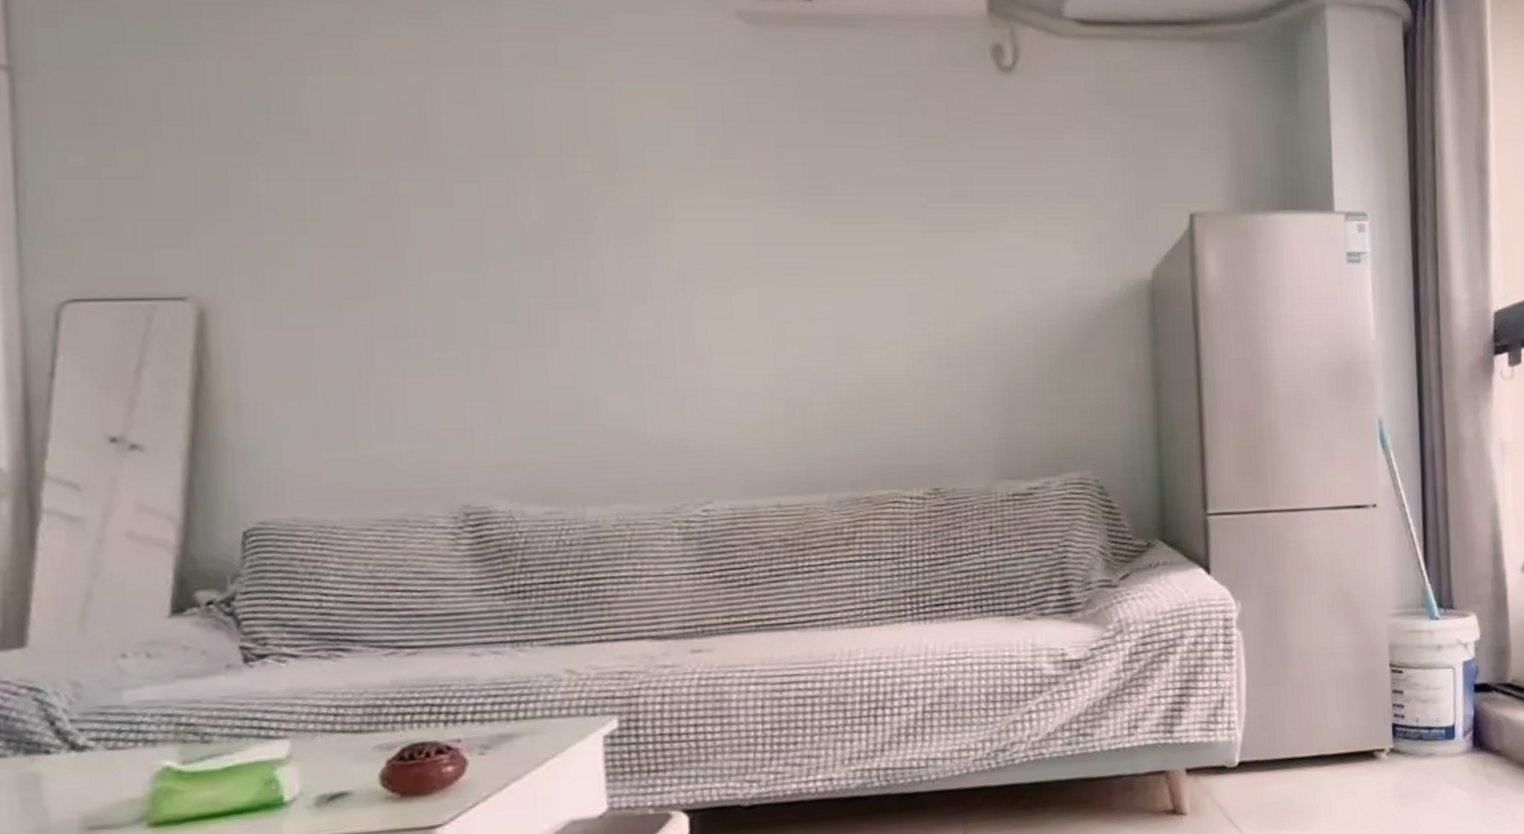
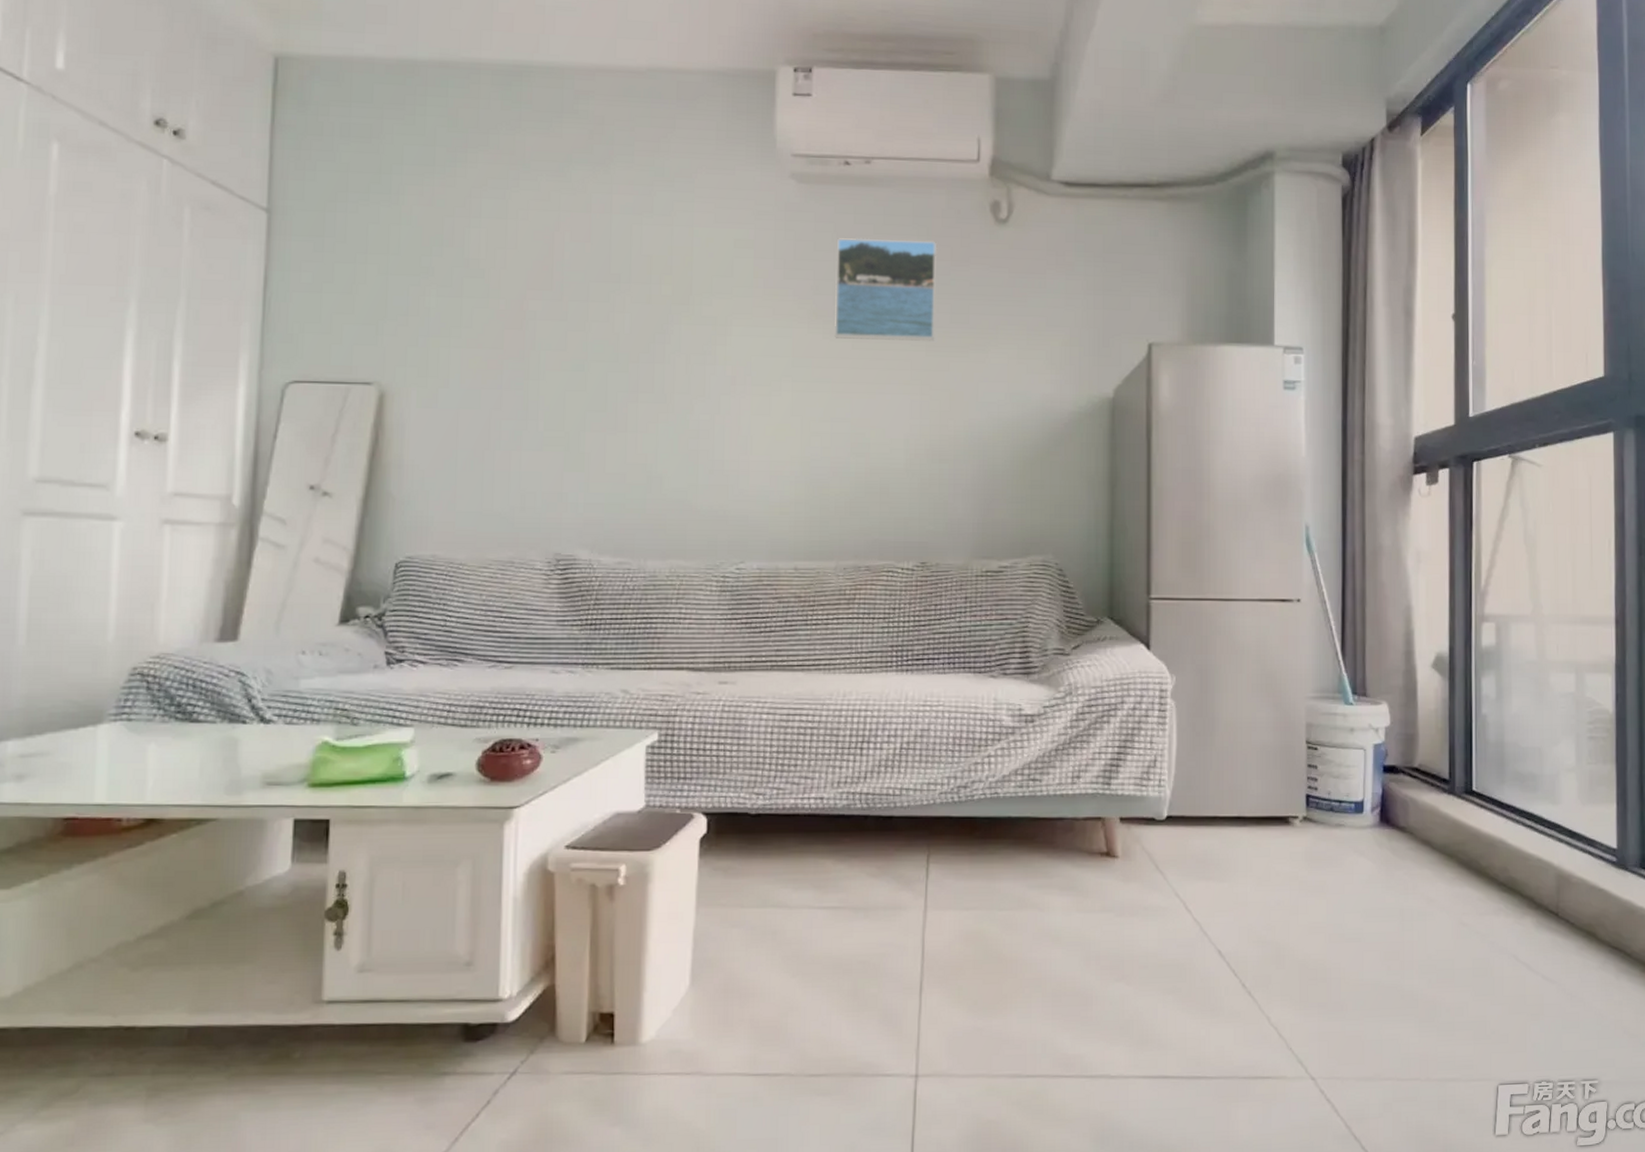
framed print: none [802,92,932,219] -> present [833,237,938,341]

